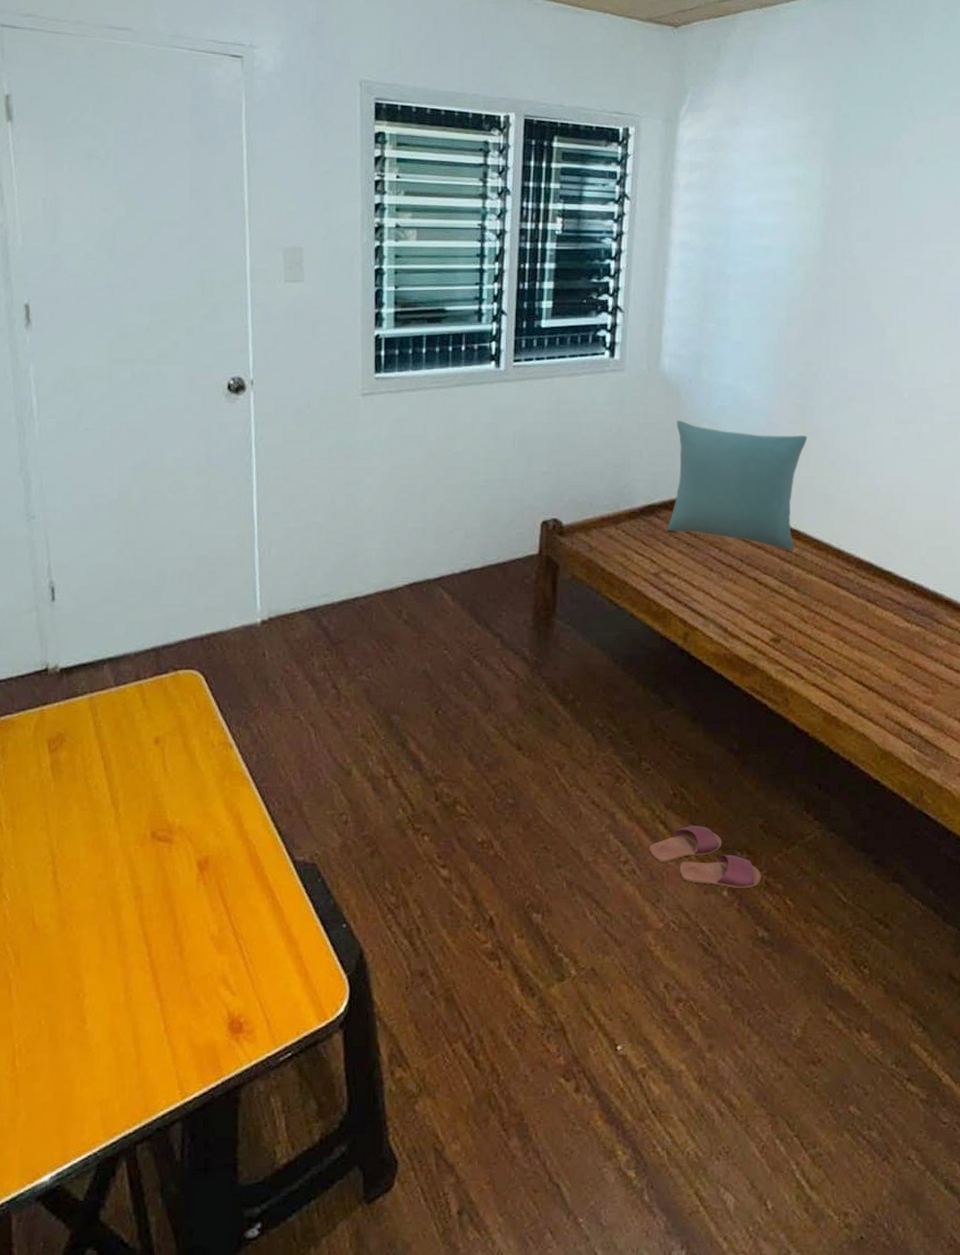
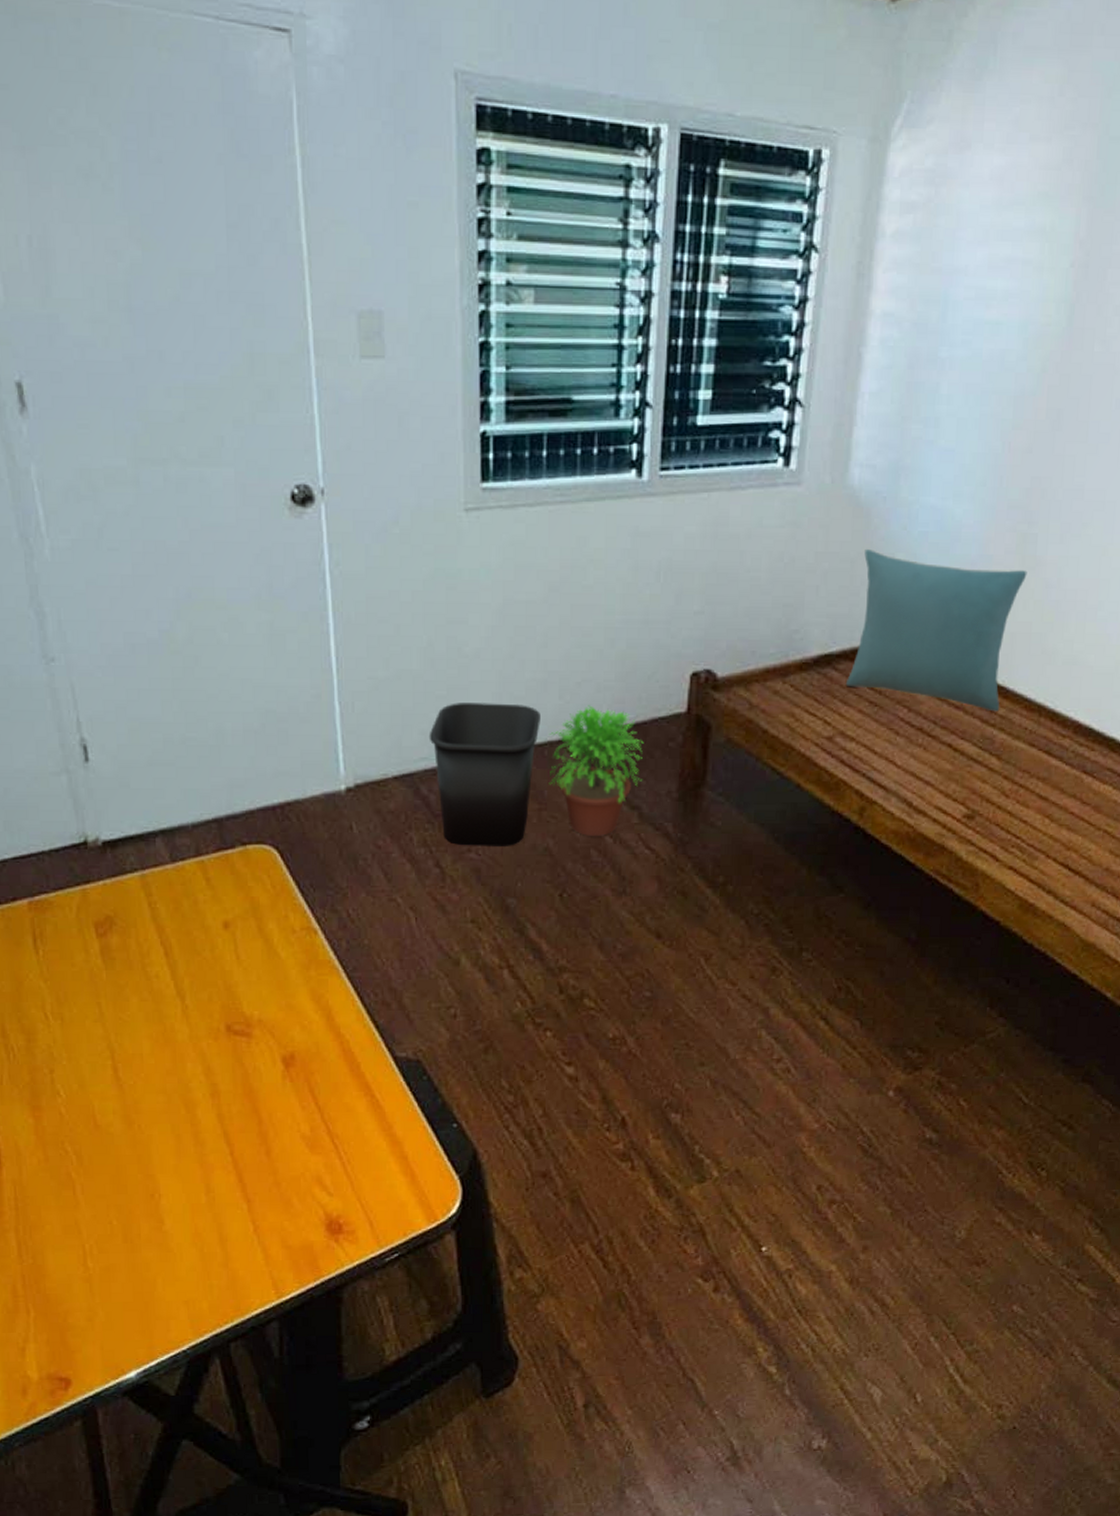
waste bin: none [329,548,420,670] -> present [429,703,540,846]
potted plant: none [426,549,504,661] -> present [548,705,644,837]
slippers: present [649,825,761,889] -> none [807,1022,933,1089]

